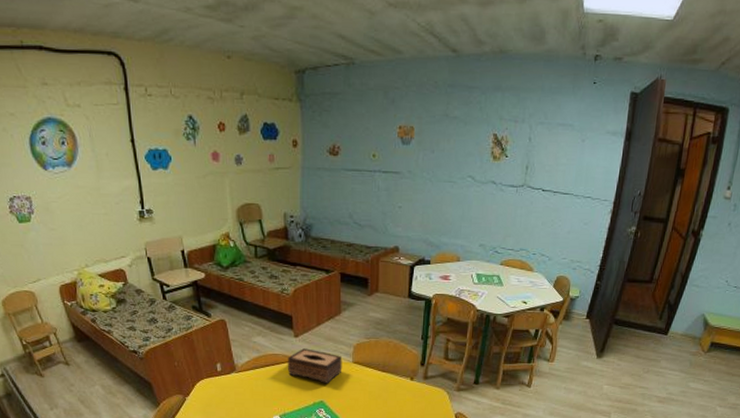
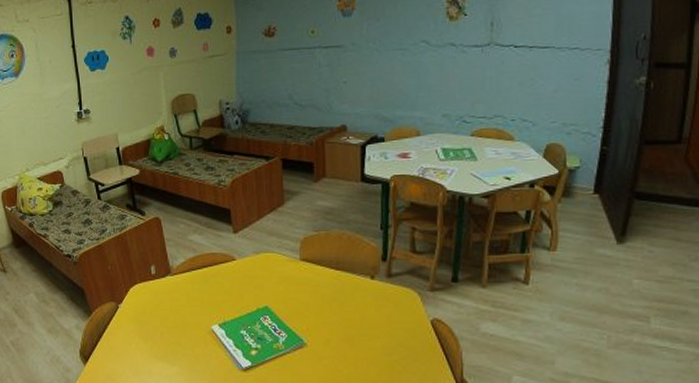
tissue box: present [287,348,343,383] -> none [226,245,289,285]

